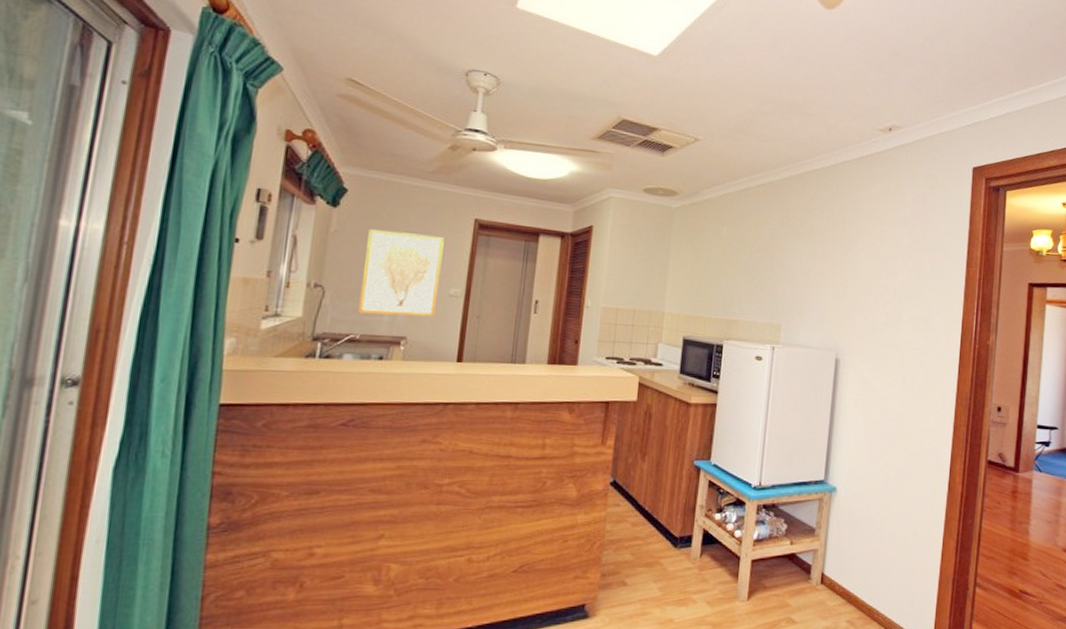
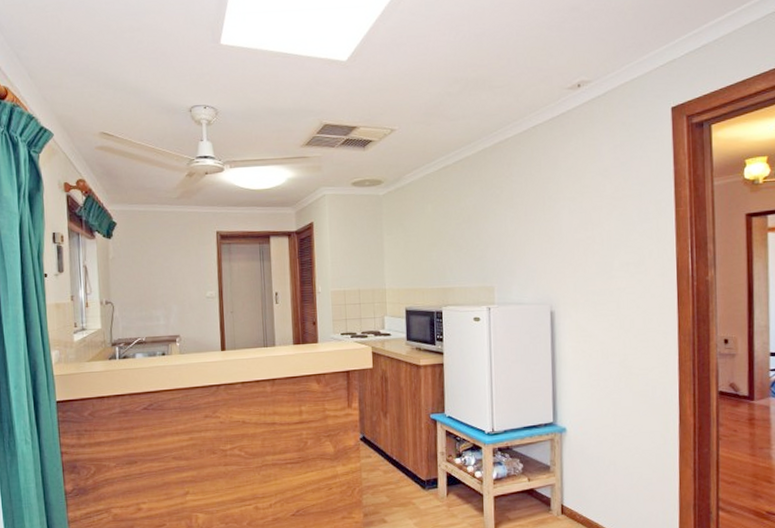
wall art: present [358,229,444,317] -> none [137,250,198,320]

